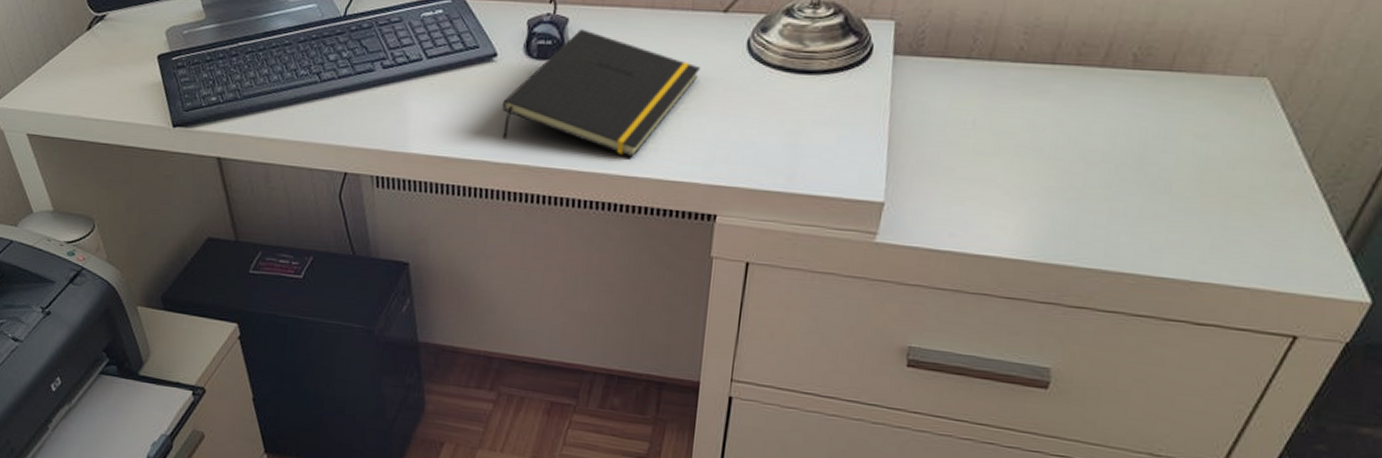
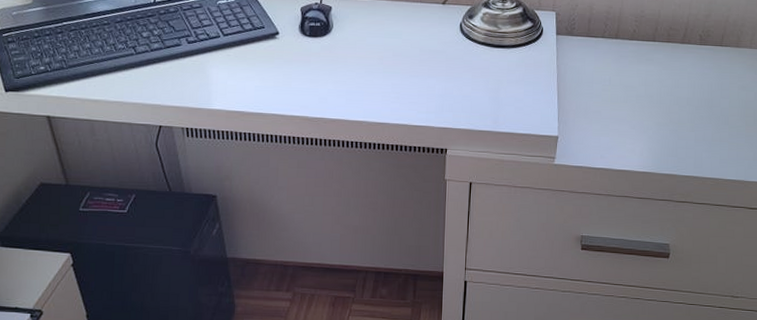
notepad: present [502,29,700,158] -> none [285,15,429,109]

